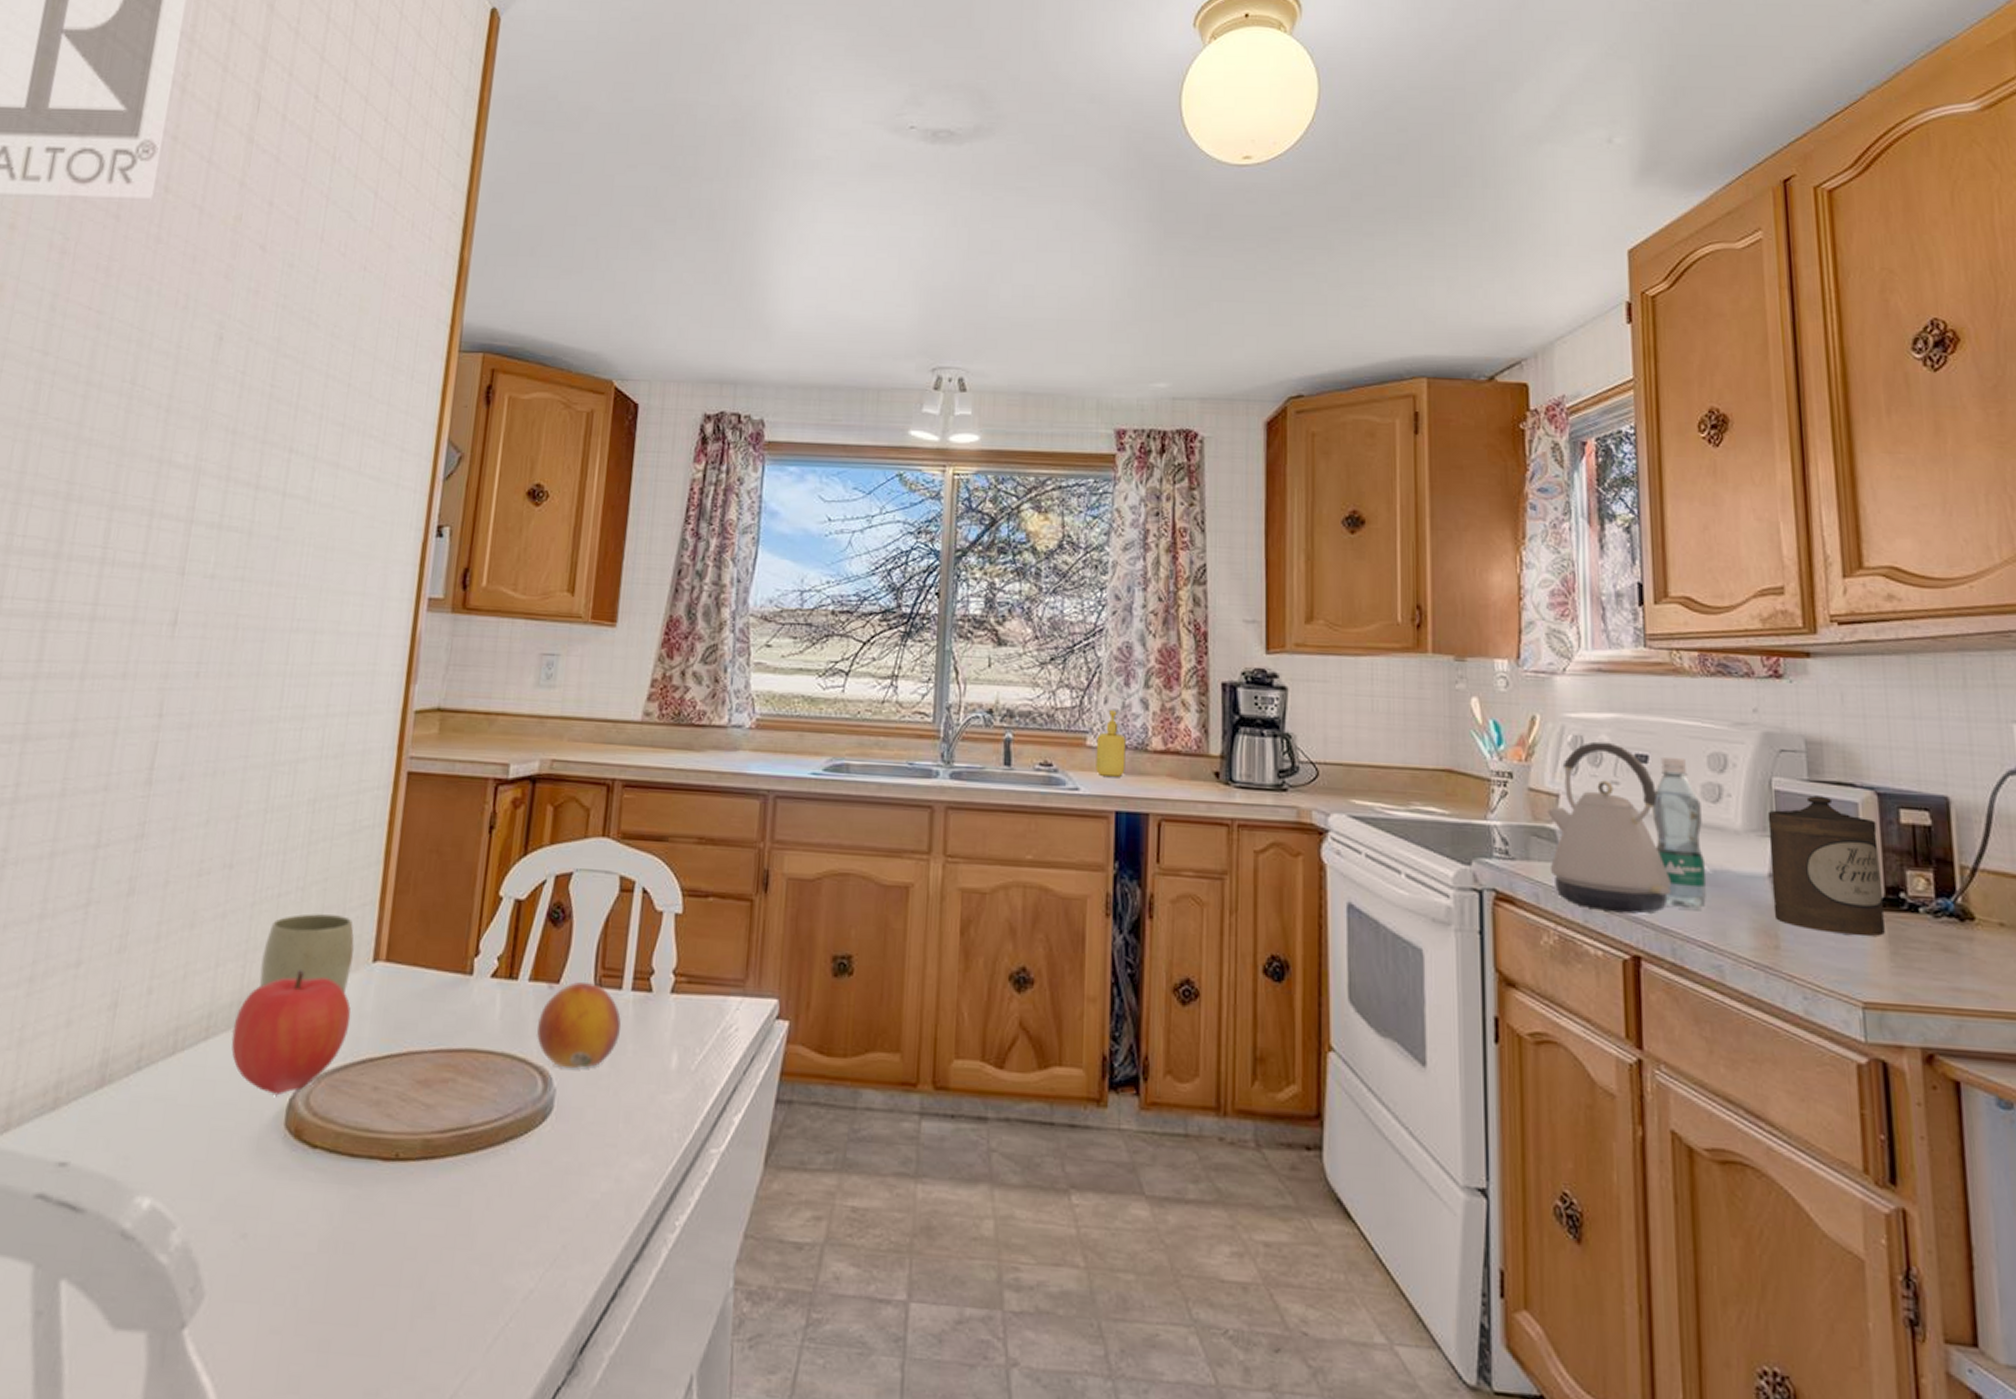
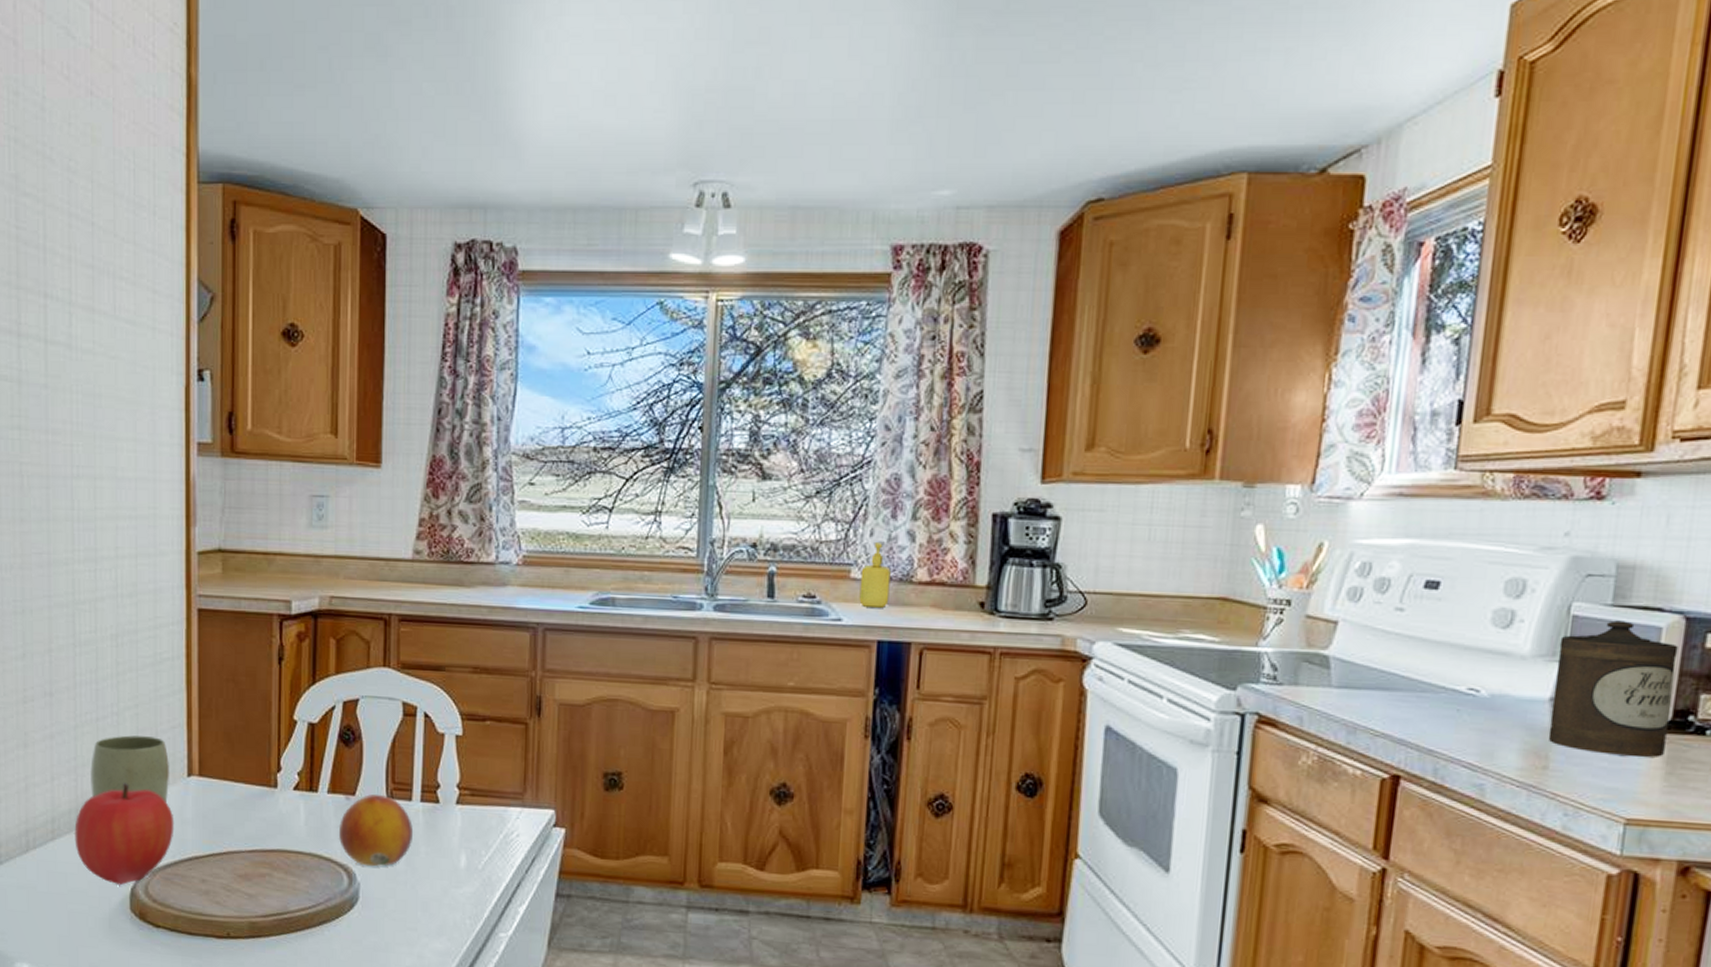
kettle: present [1548,741,1672,914] -> none [1317,568,1445,737]
bottle: present [1652,756,1708,910] -> none [1433,582,1490,732]

